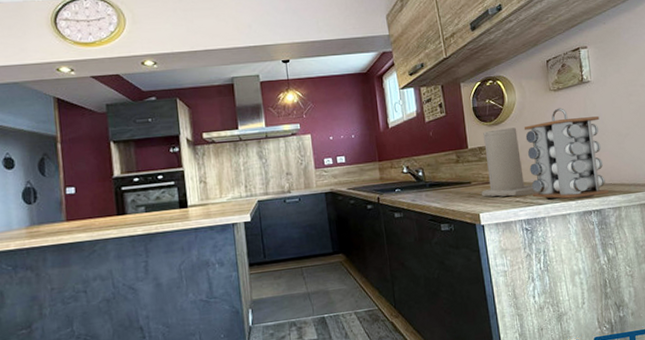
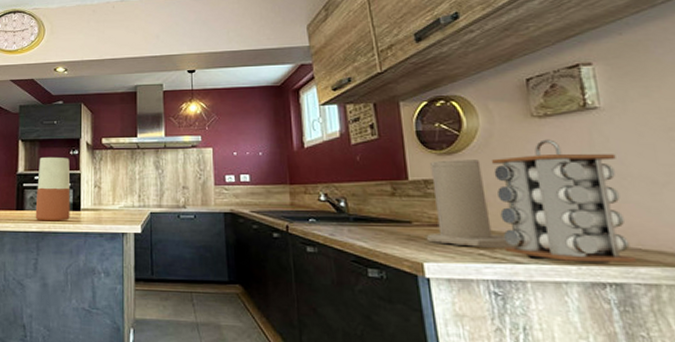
vase: none [136,156,178,224] -> present [35,156,71,222]

